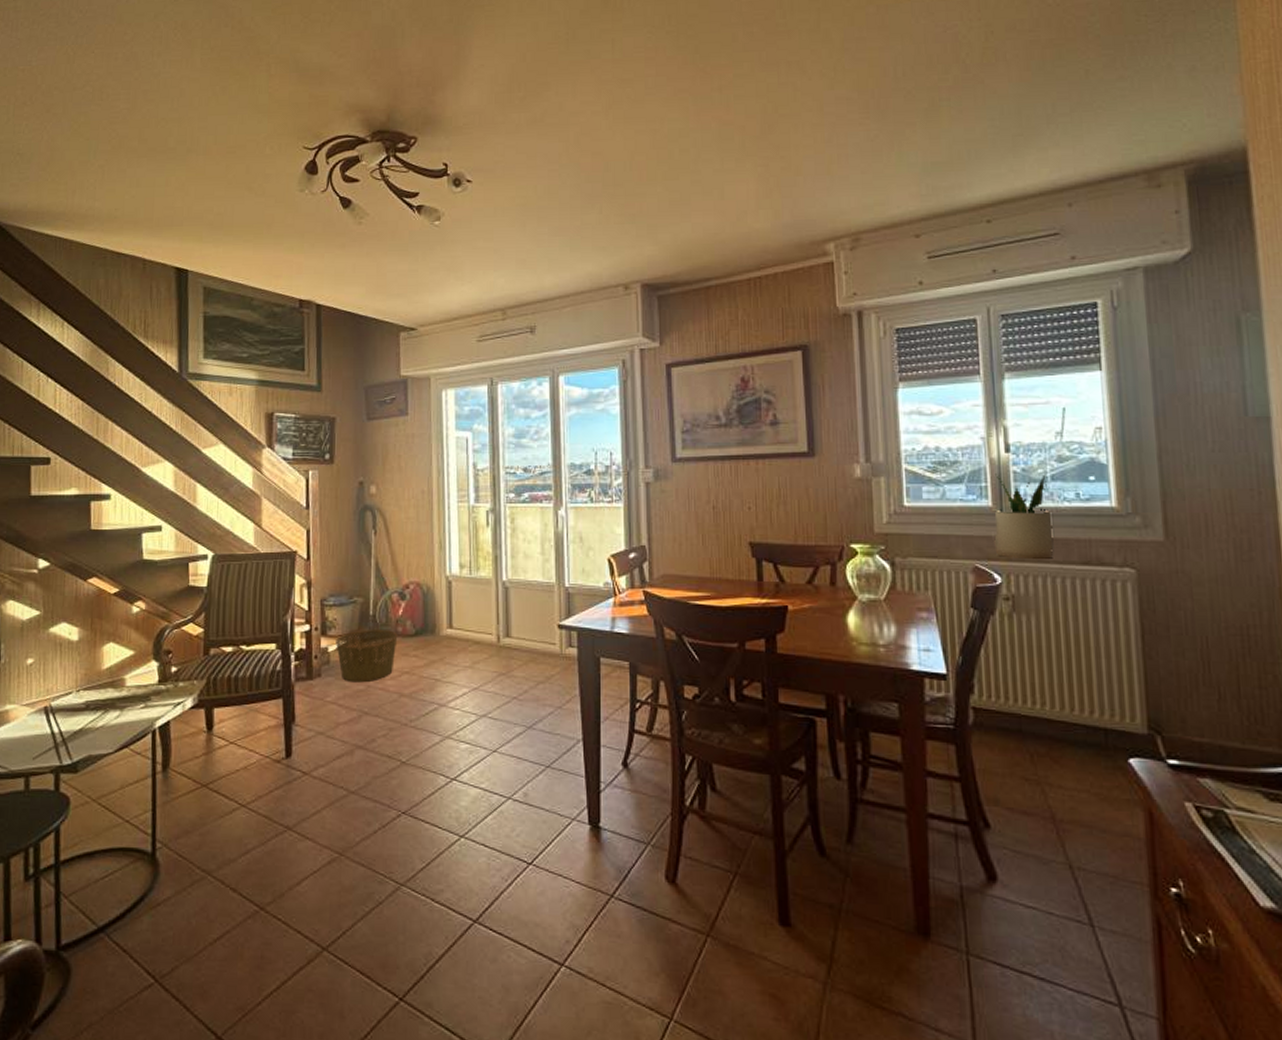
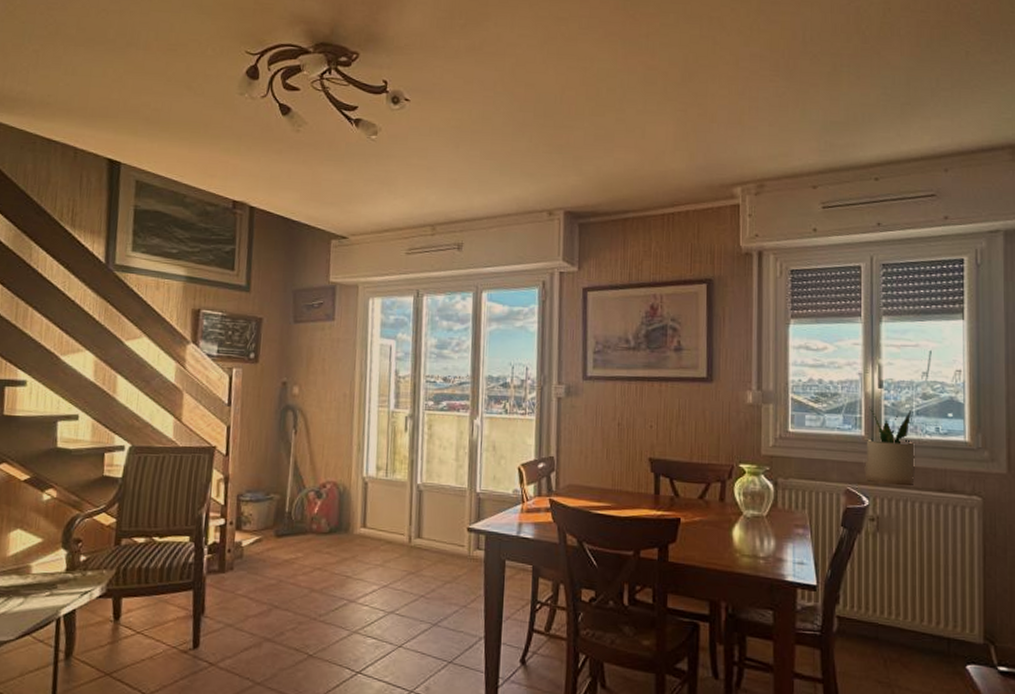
basket: present [336,630,398,683] -> none [250,526,312,577]

